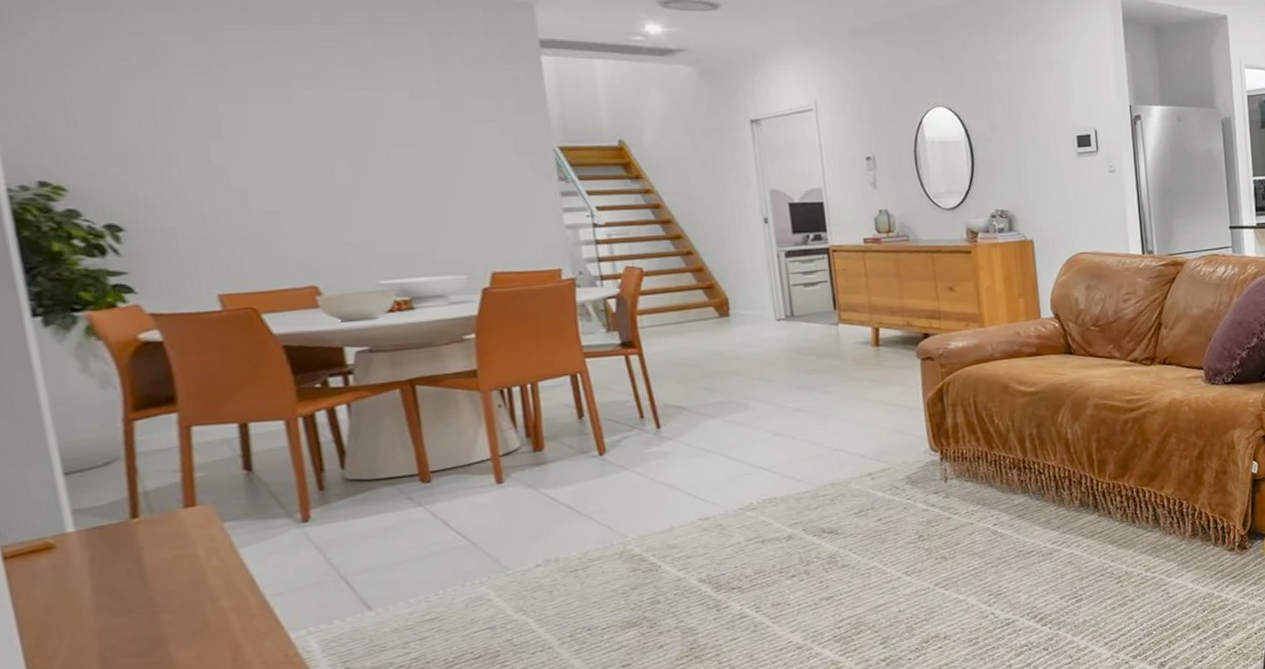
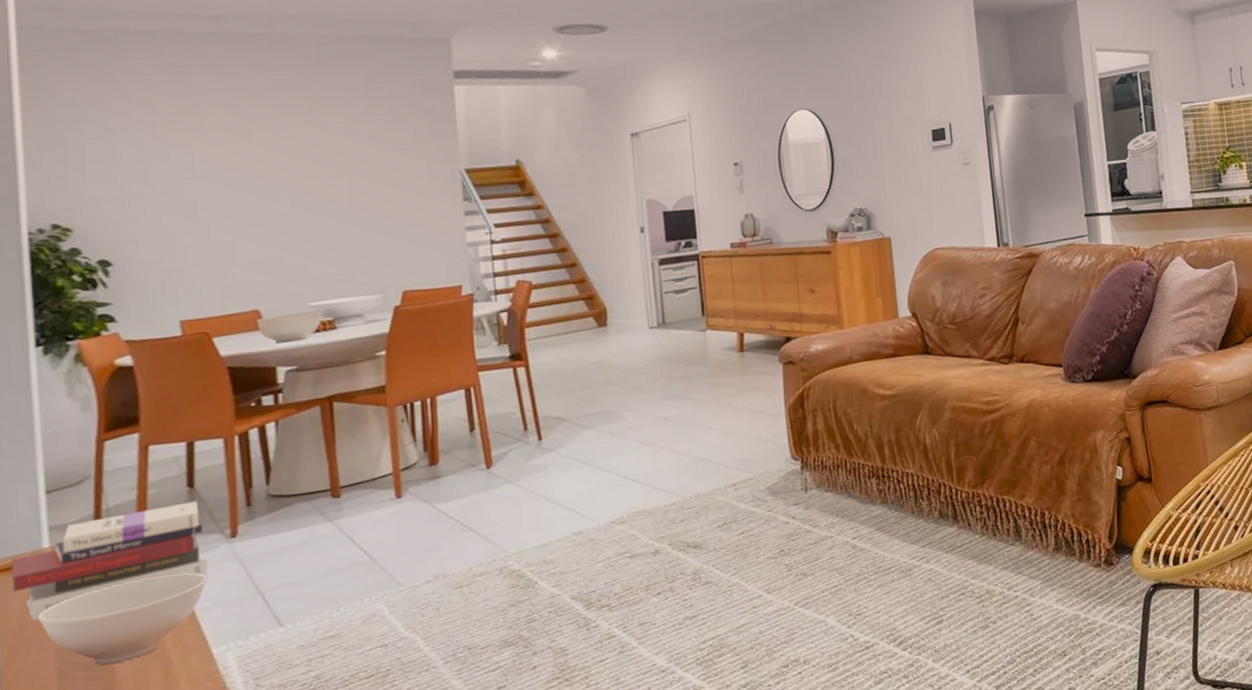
books: none [26,484,278,608] -> present [10,501,208,621]
bowl: none [67,557,278,651] -> present [37,572,208,665]

